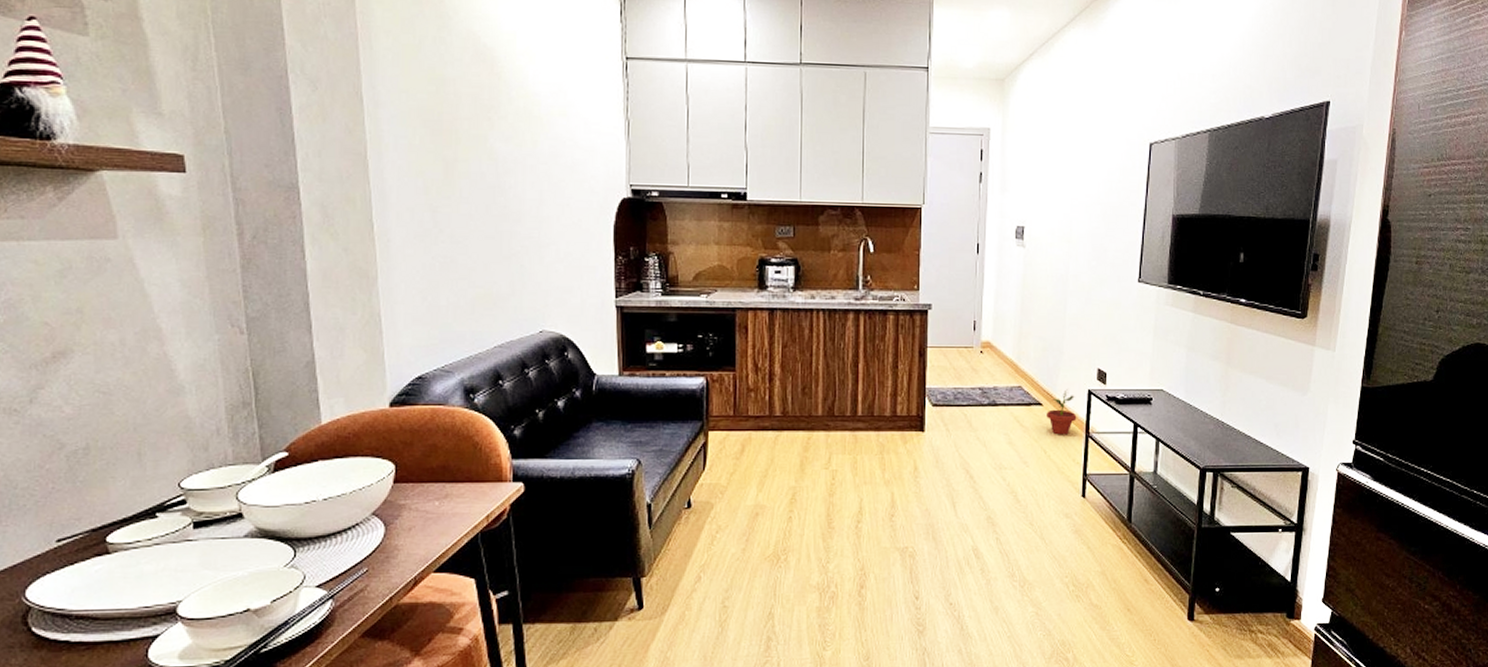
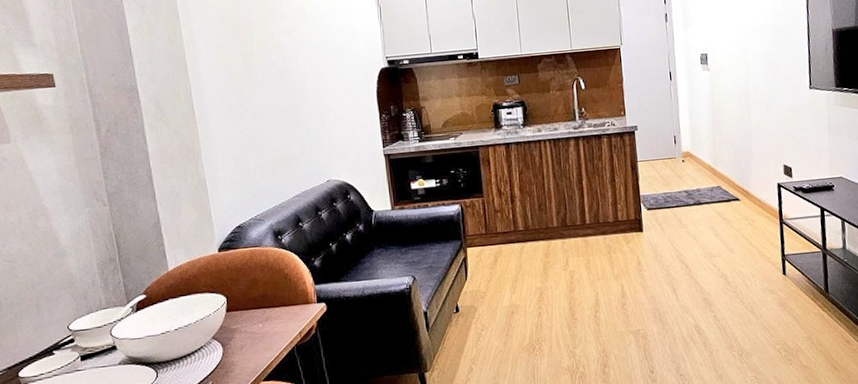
potted plant: present [1047,389,1077,435] -> none [744,185,771,224]

